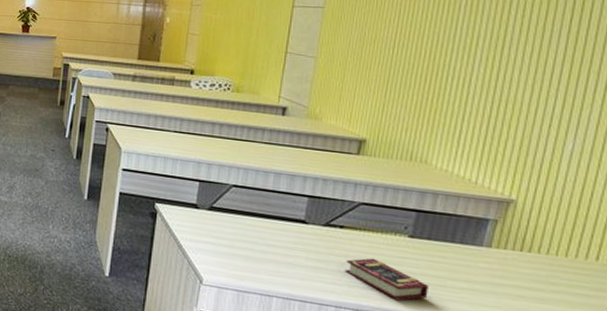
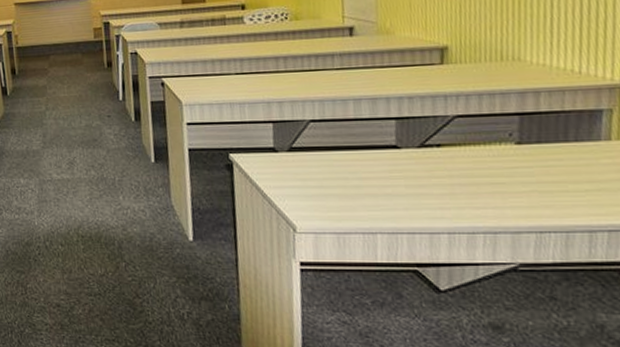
book: present [345,258,428,301] -> none [450,174,550,215]

